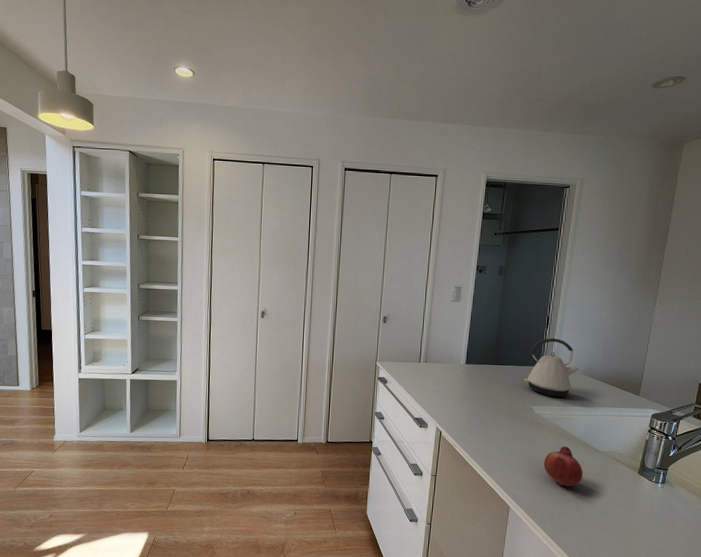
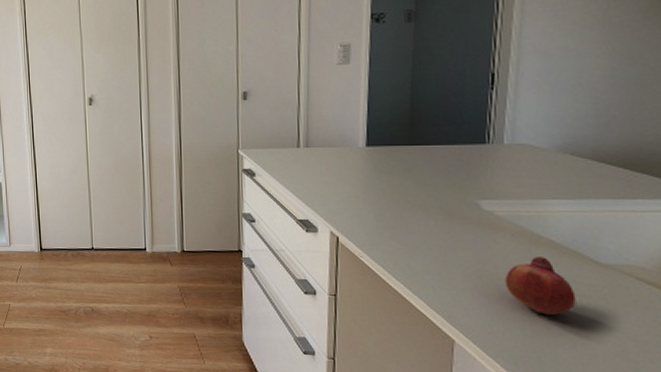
kettle: present [524,338,580,398] -> none [460,103,555,187]

